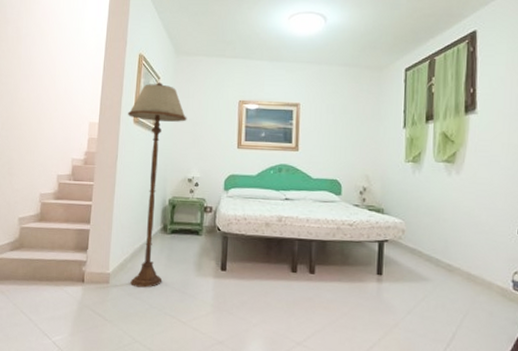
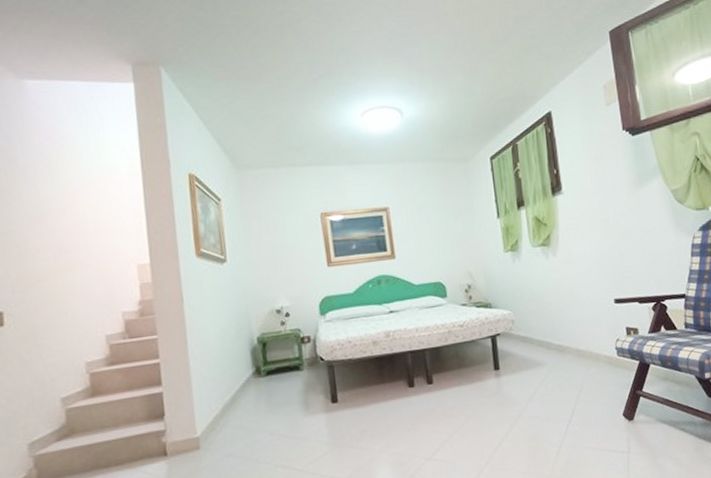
floor lamp: present [128,83,187,288] -> none [187,205,265,446]

